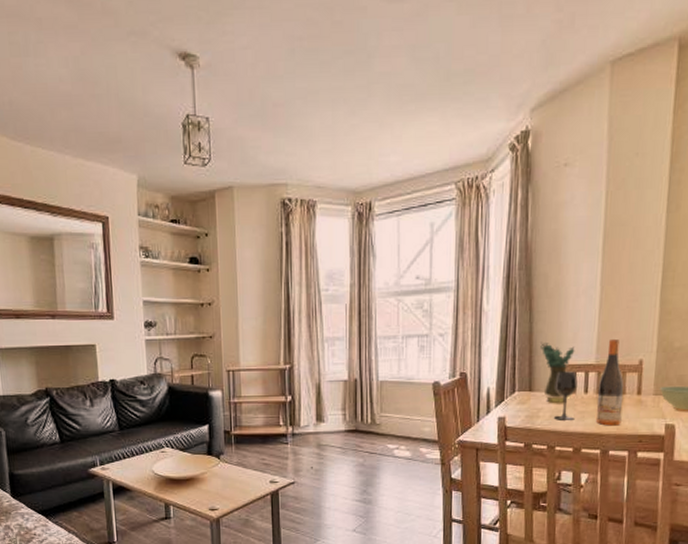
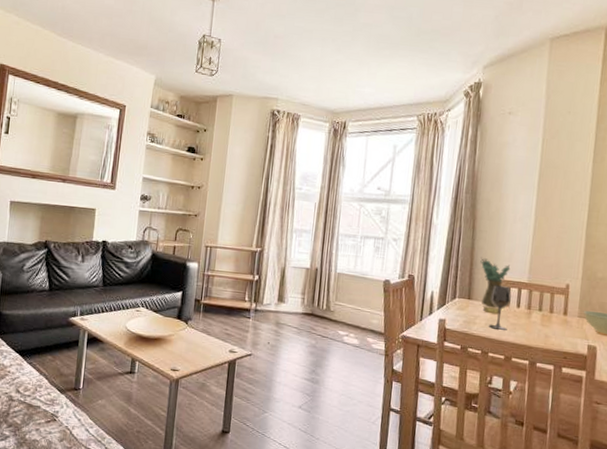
wine bottle: present [595,338,624,426] -> none [525,262,553,341]

